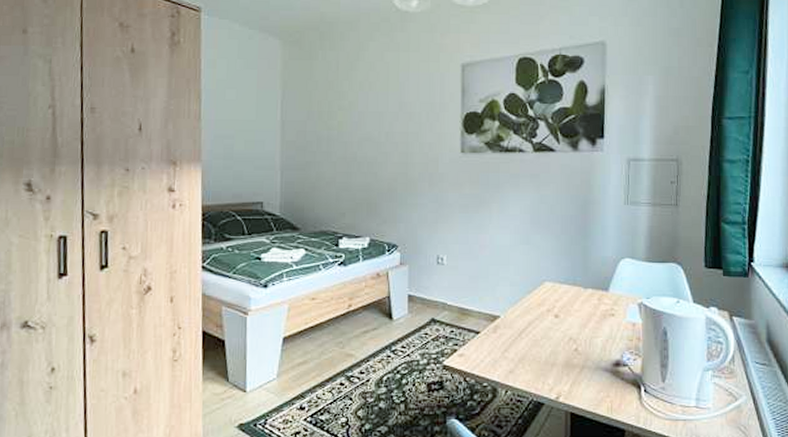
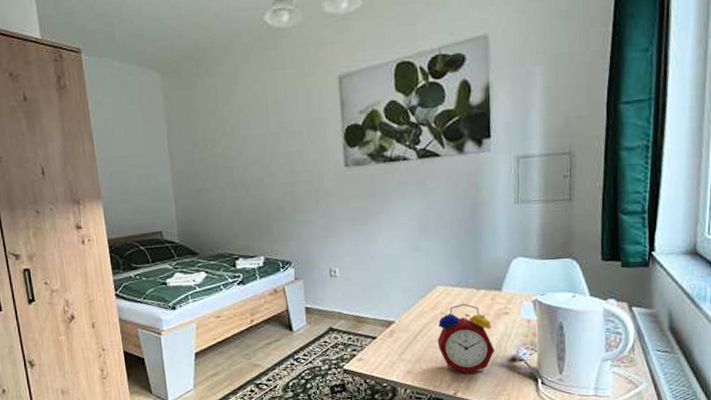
alarm clock: none [542,301,600,377] -> present [437,303,495,374]

